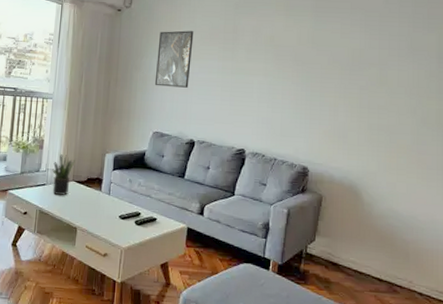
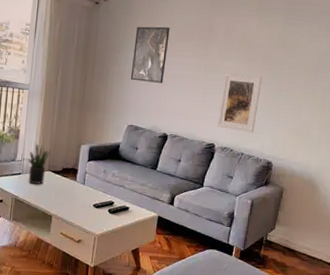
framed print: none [247,75,293,137] -> present [217,73,262,133]

